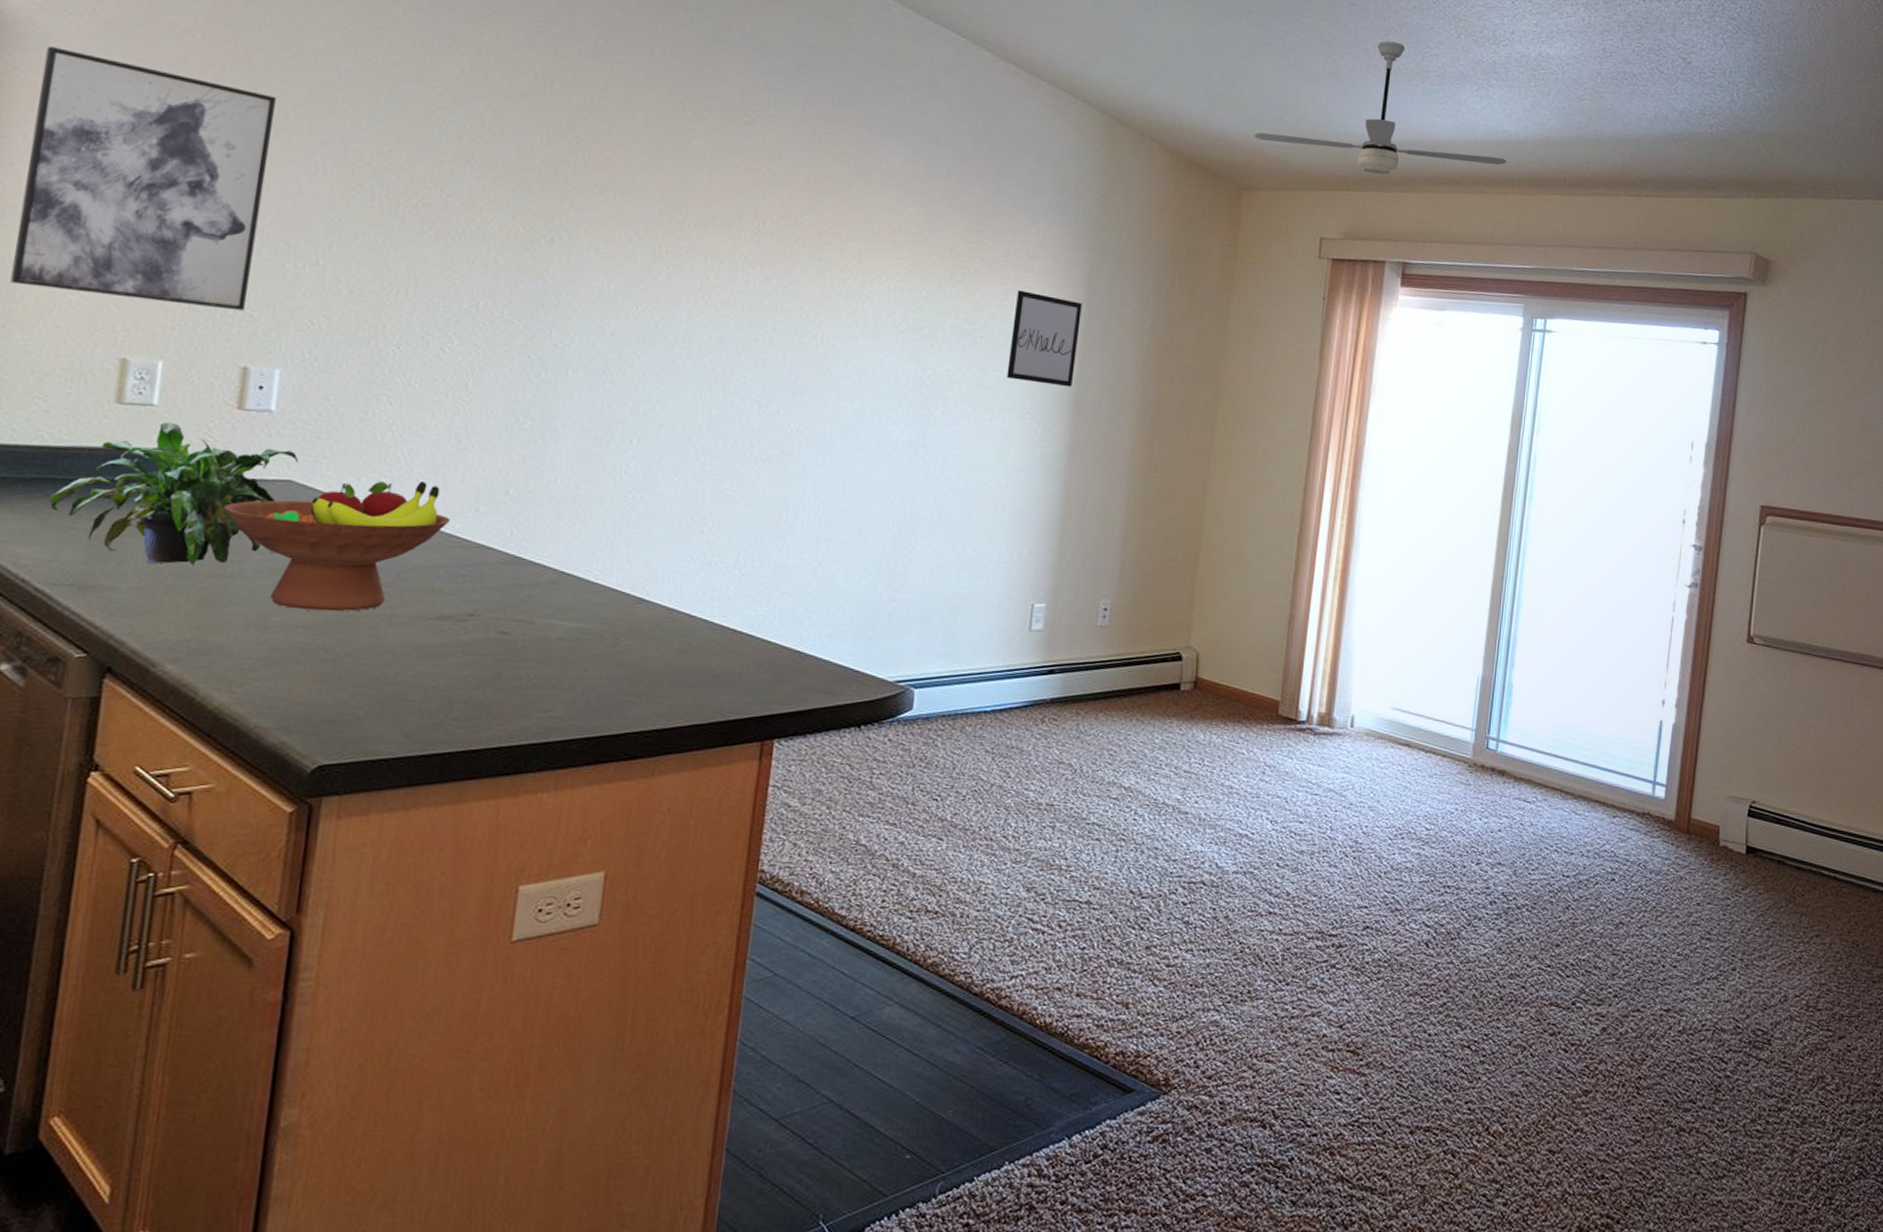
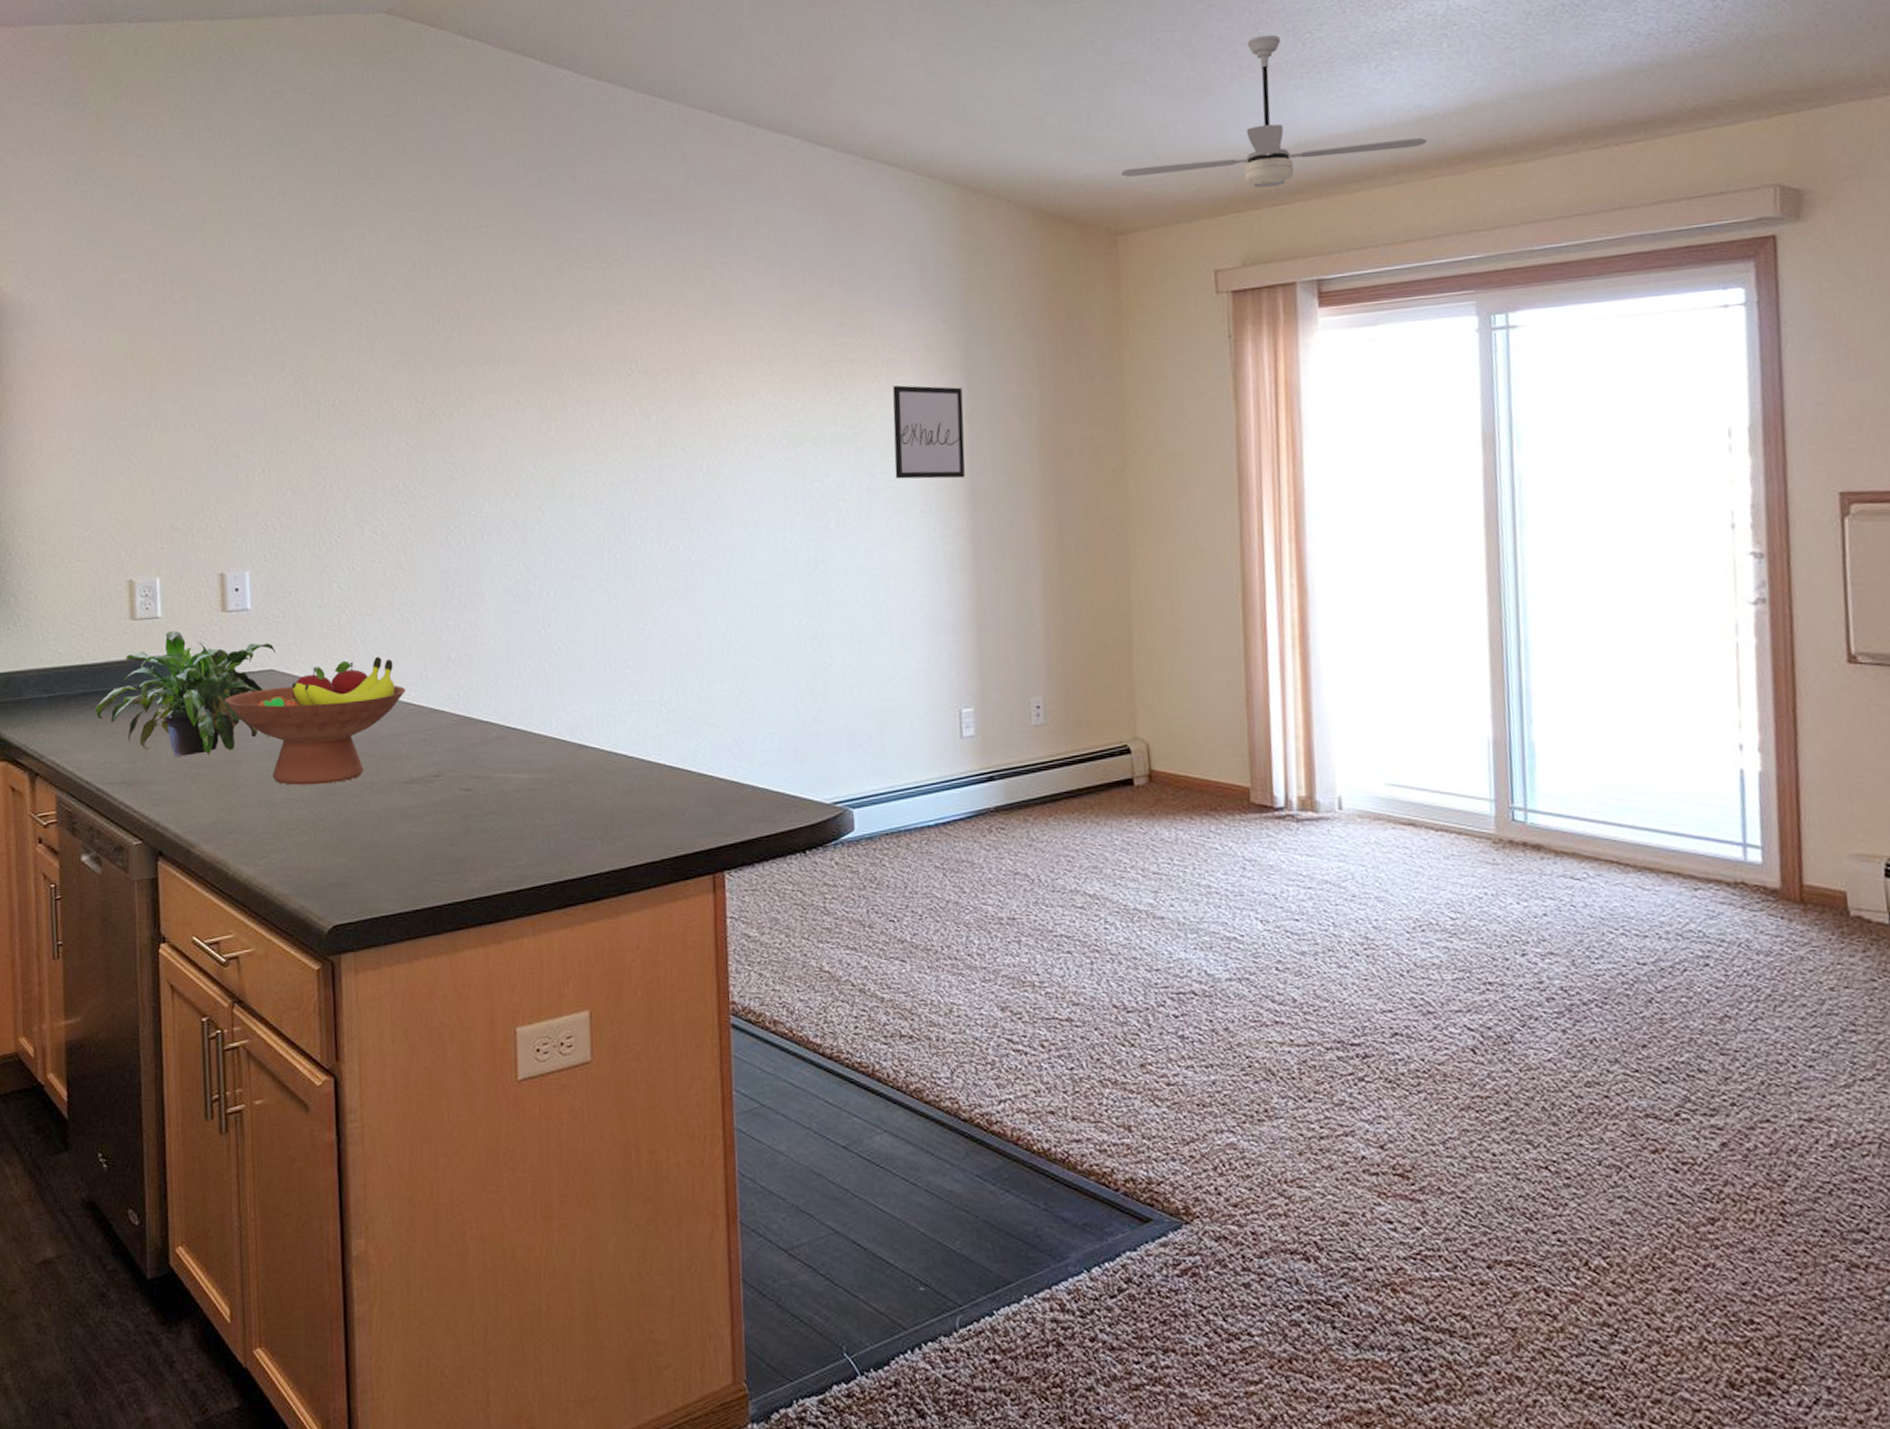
wall art: present [10,46,276,311] -> none [36,320,214,529]

